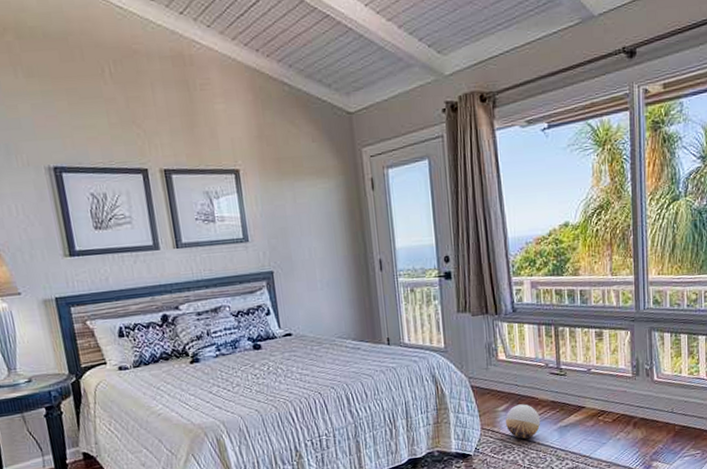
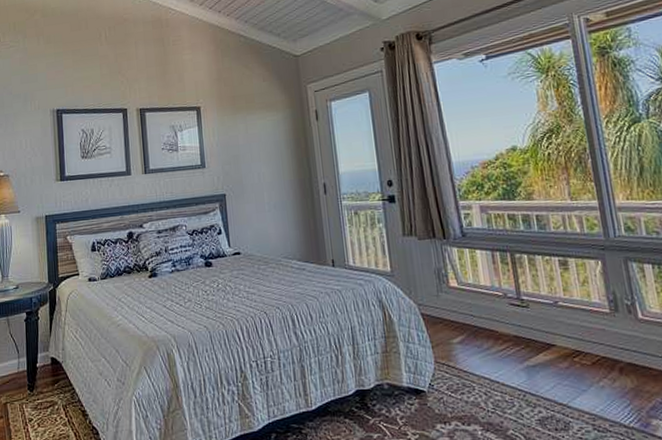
ball: present [505,404,541,439] -> none [461,337,504,377]

